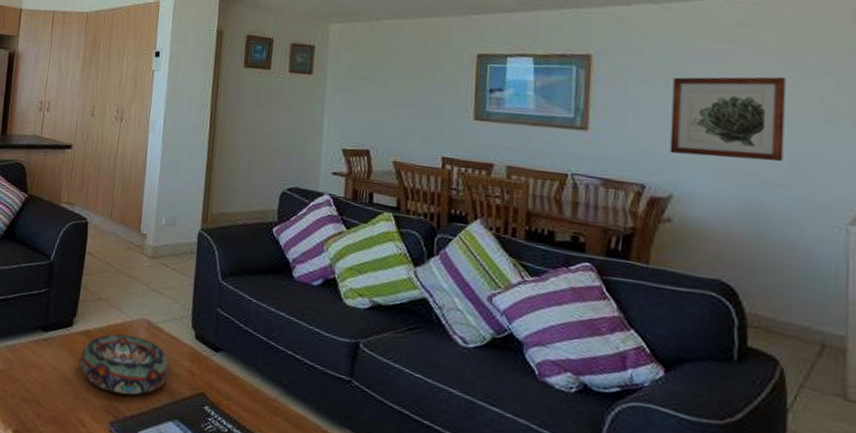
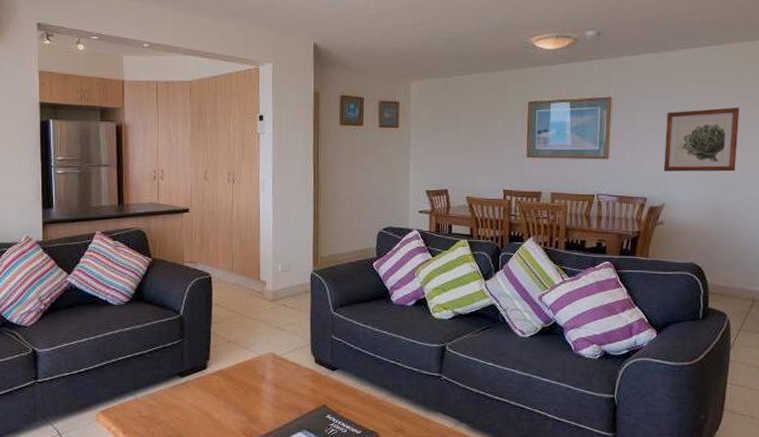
decorative bowl: present [80,334,170,395] -> none [217,368,295,418]

